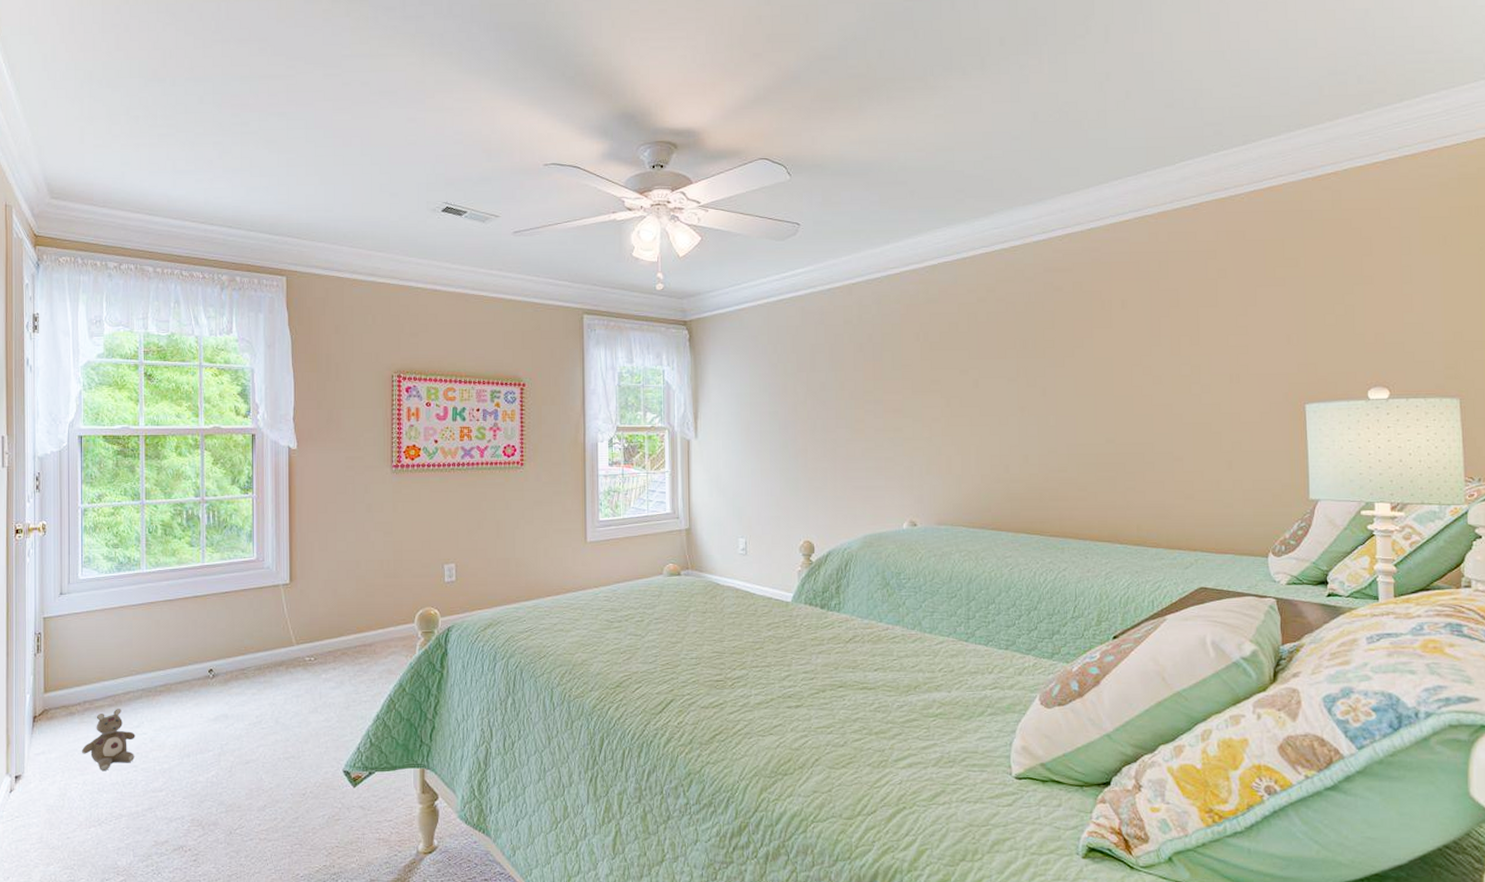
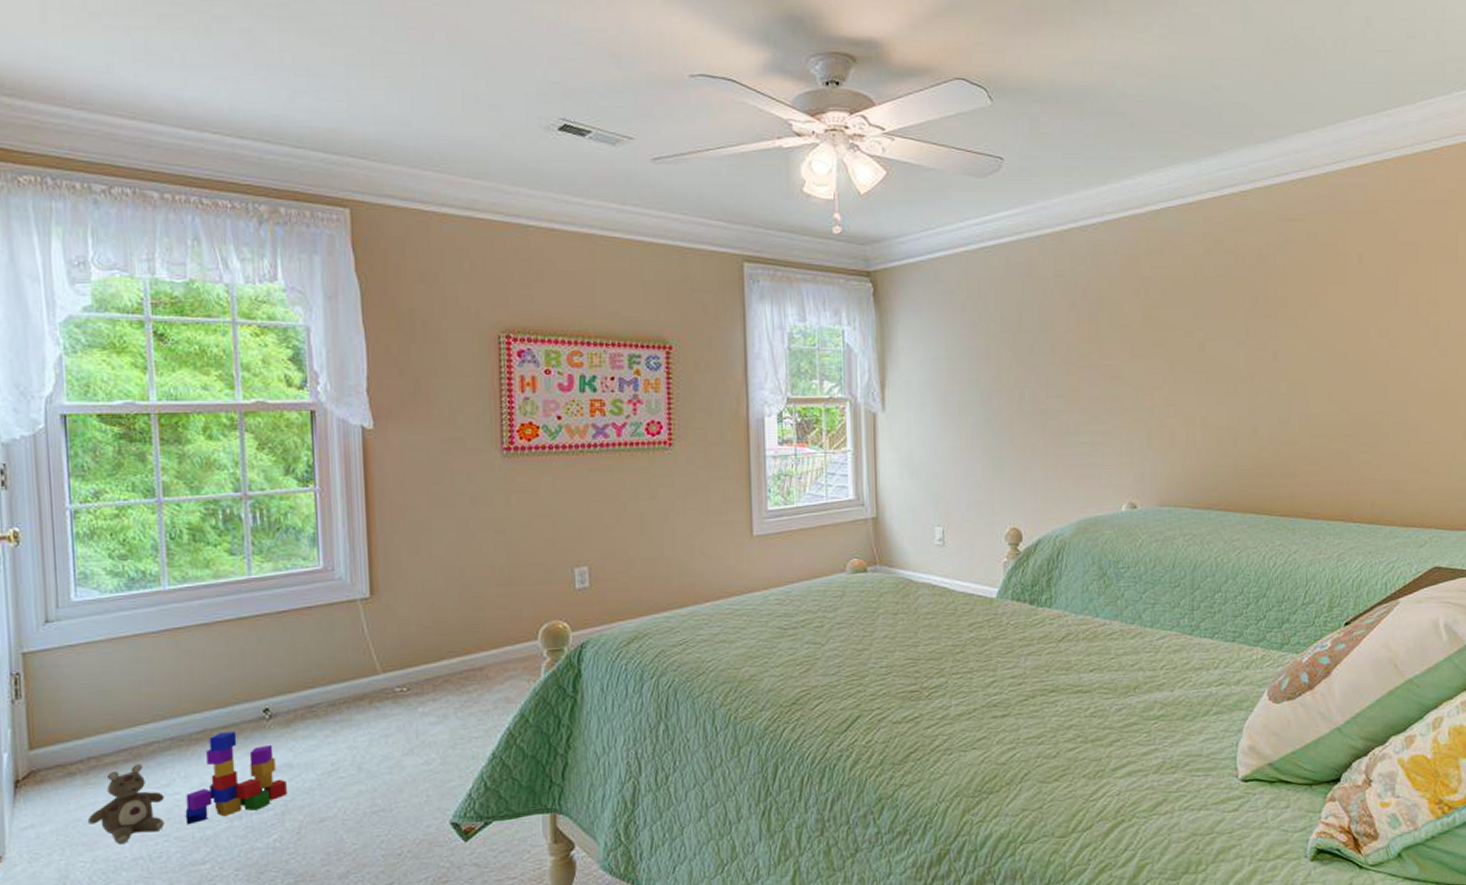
toy blocks: none [149,687,223,759] -> present [185,732,287,825]

